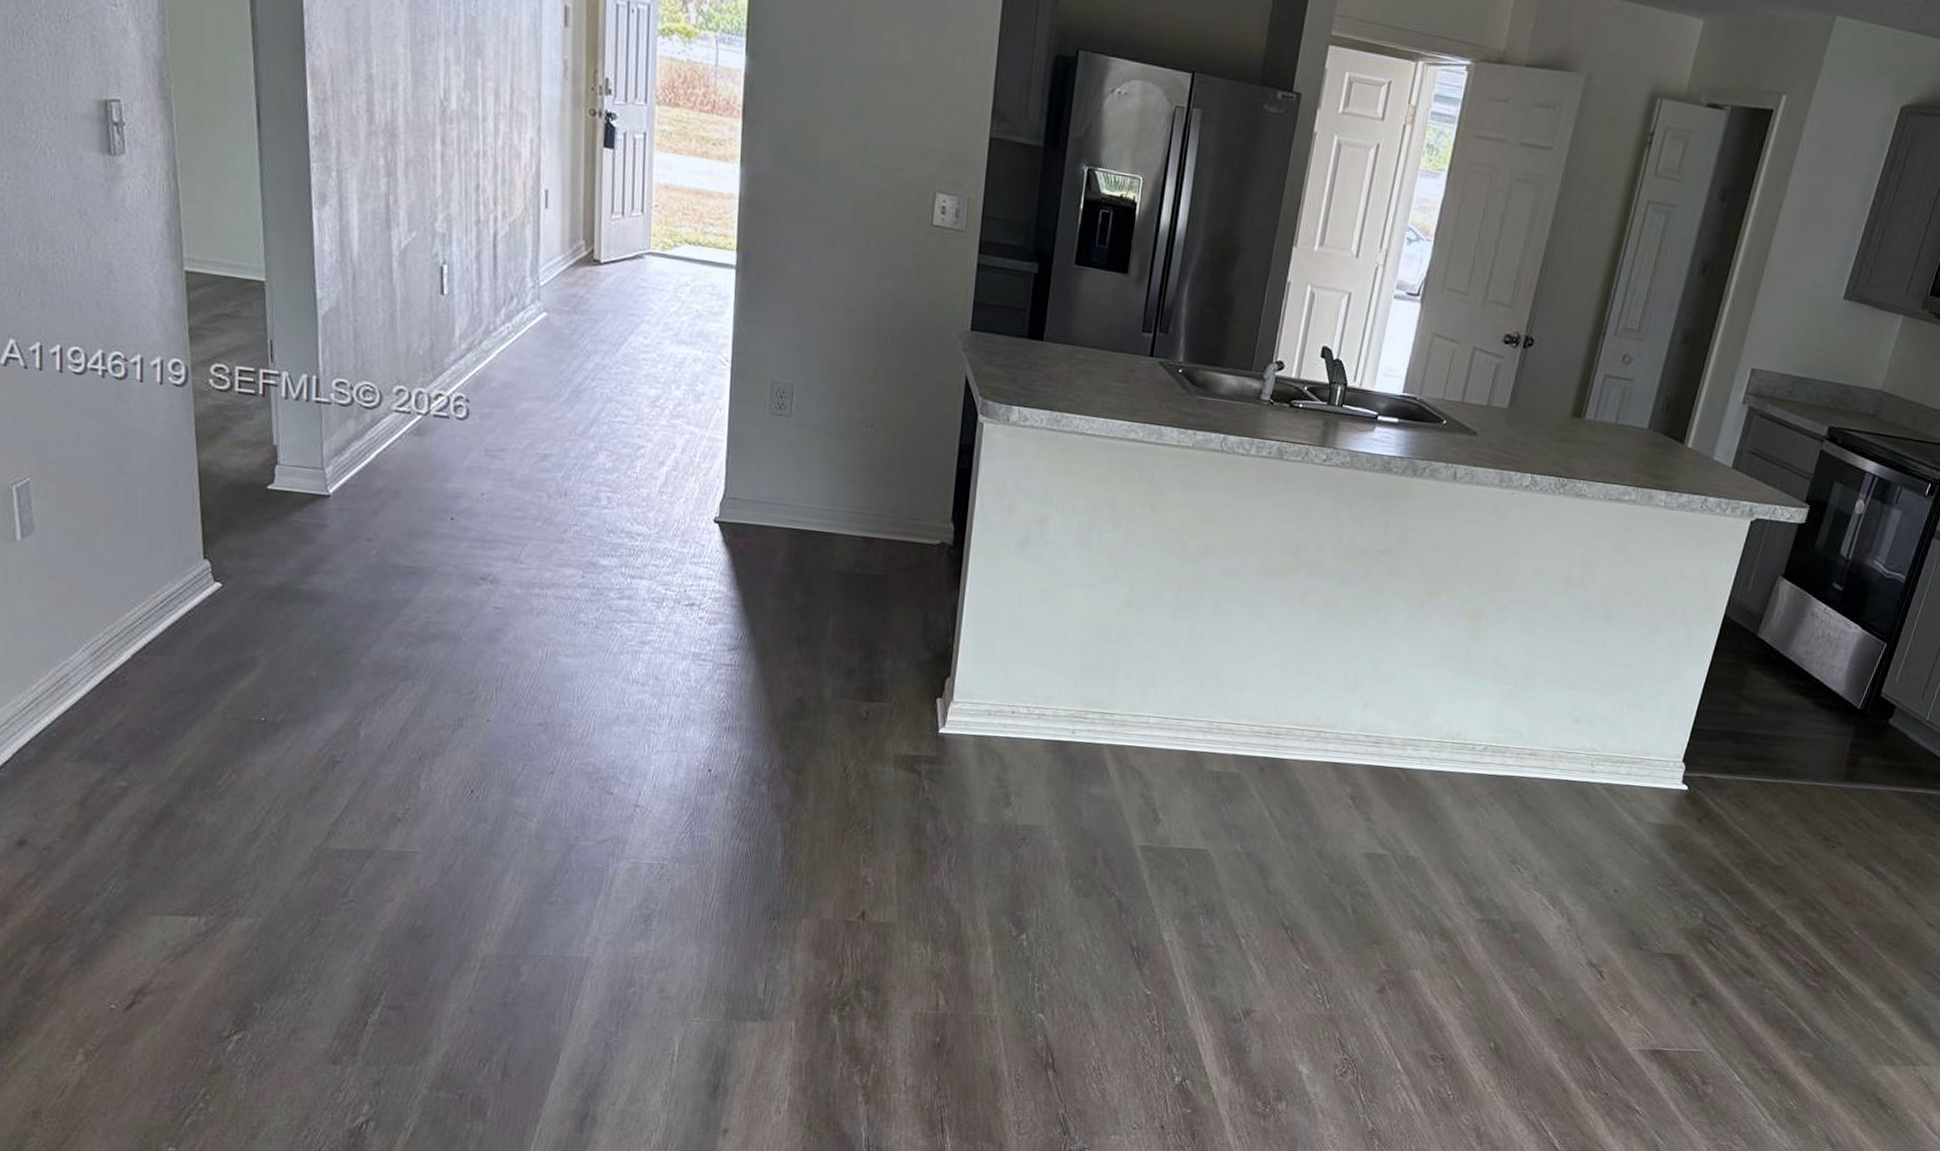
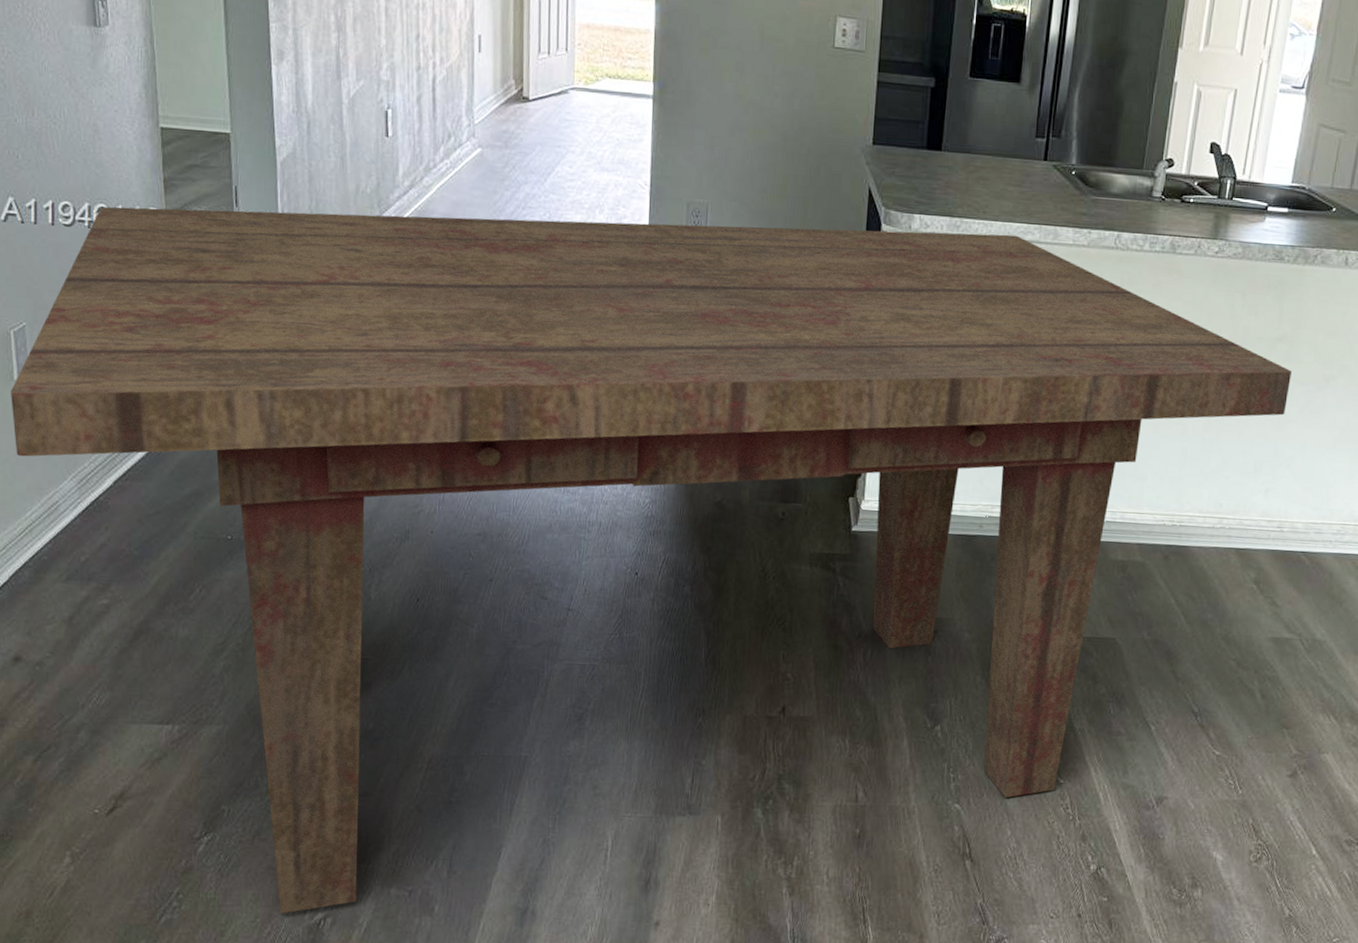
dining table: none [13,355,1395,1117] -> present [11,206,1292,914]

